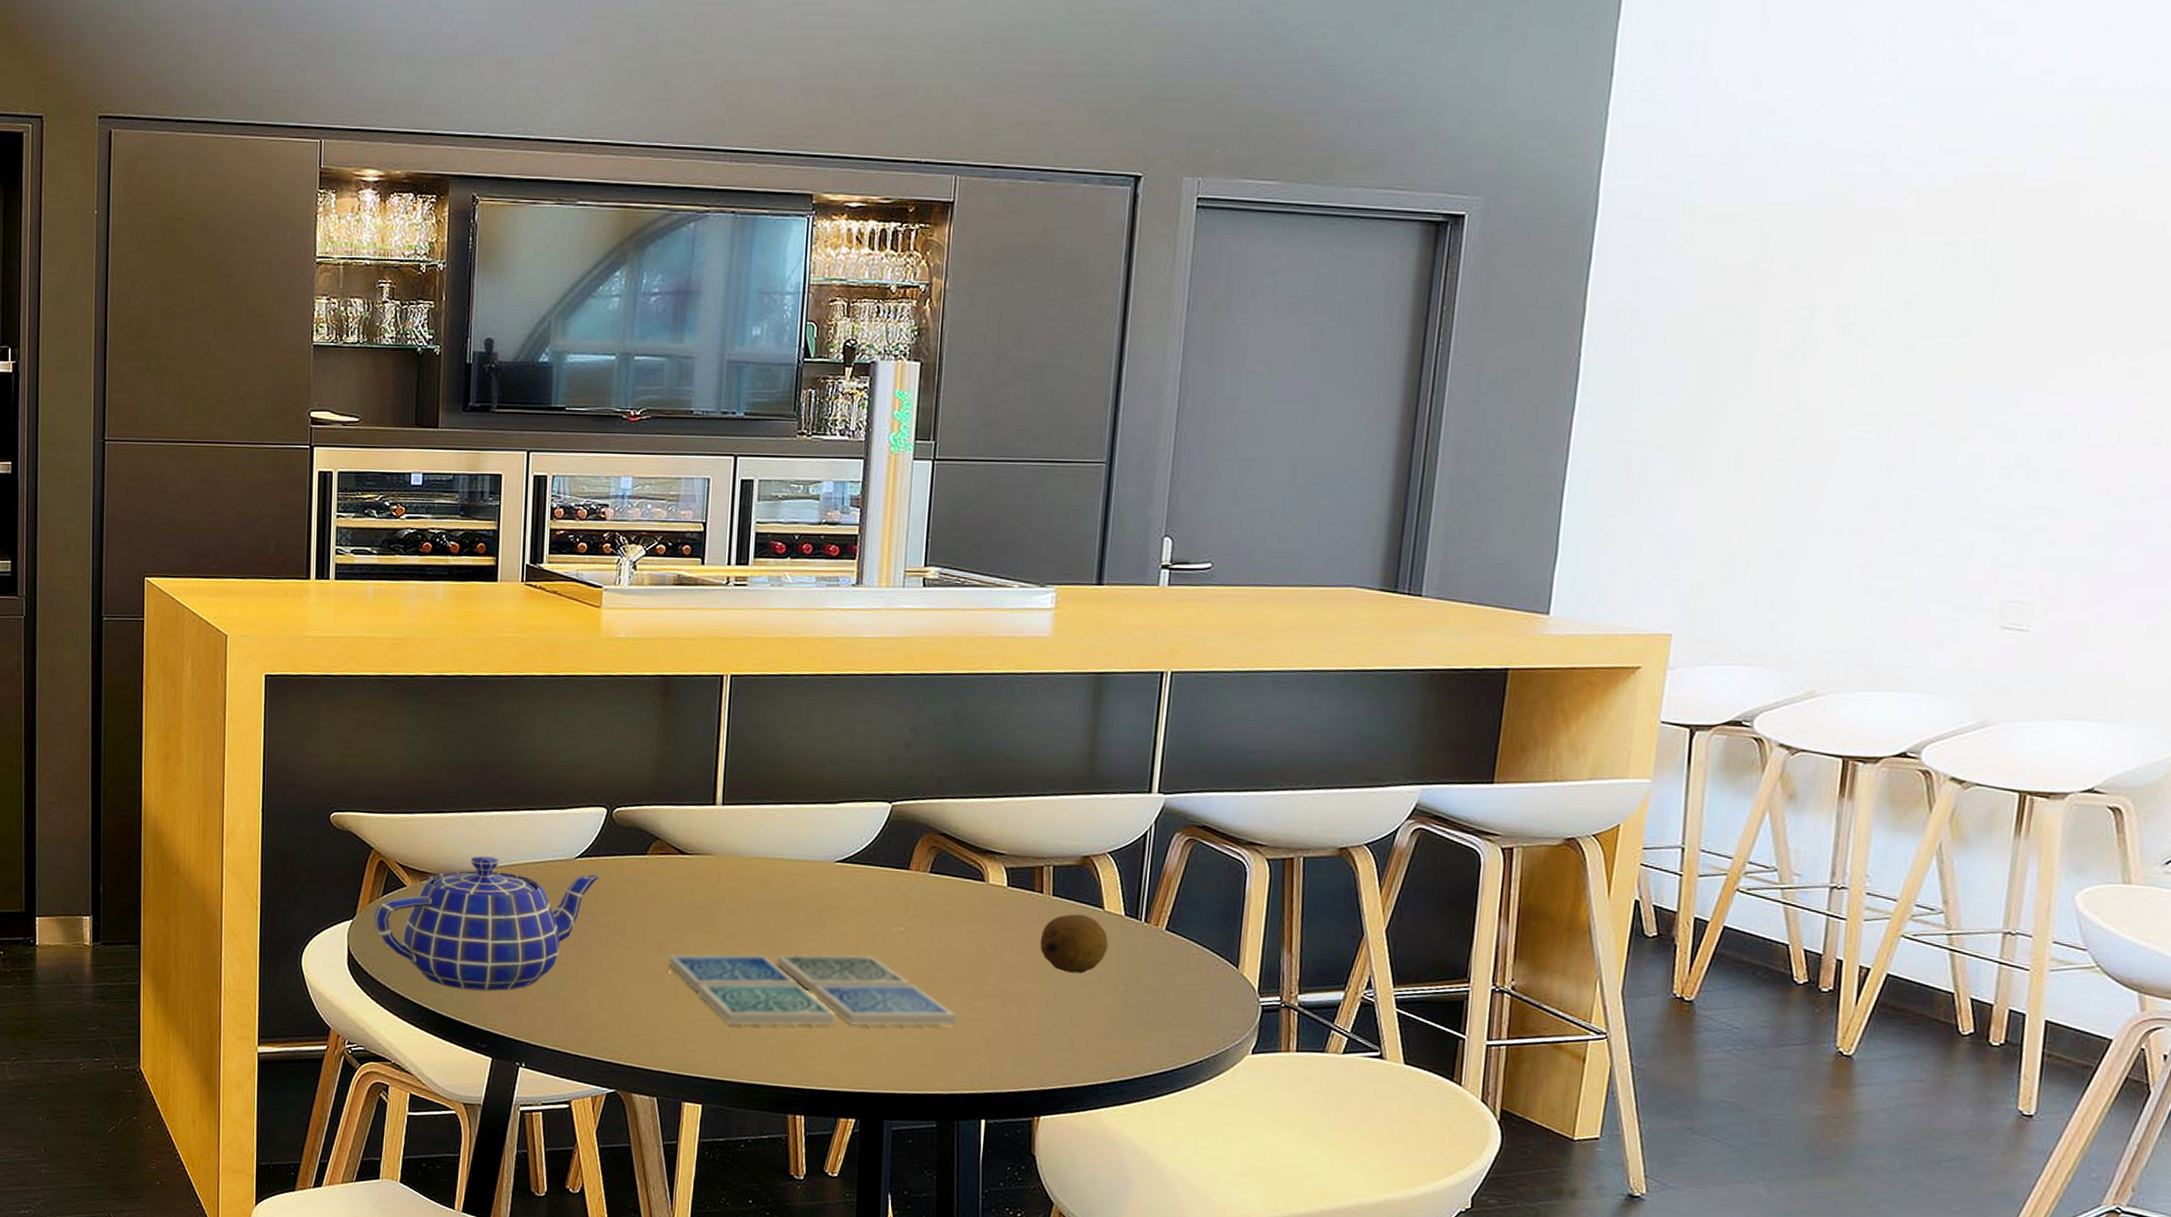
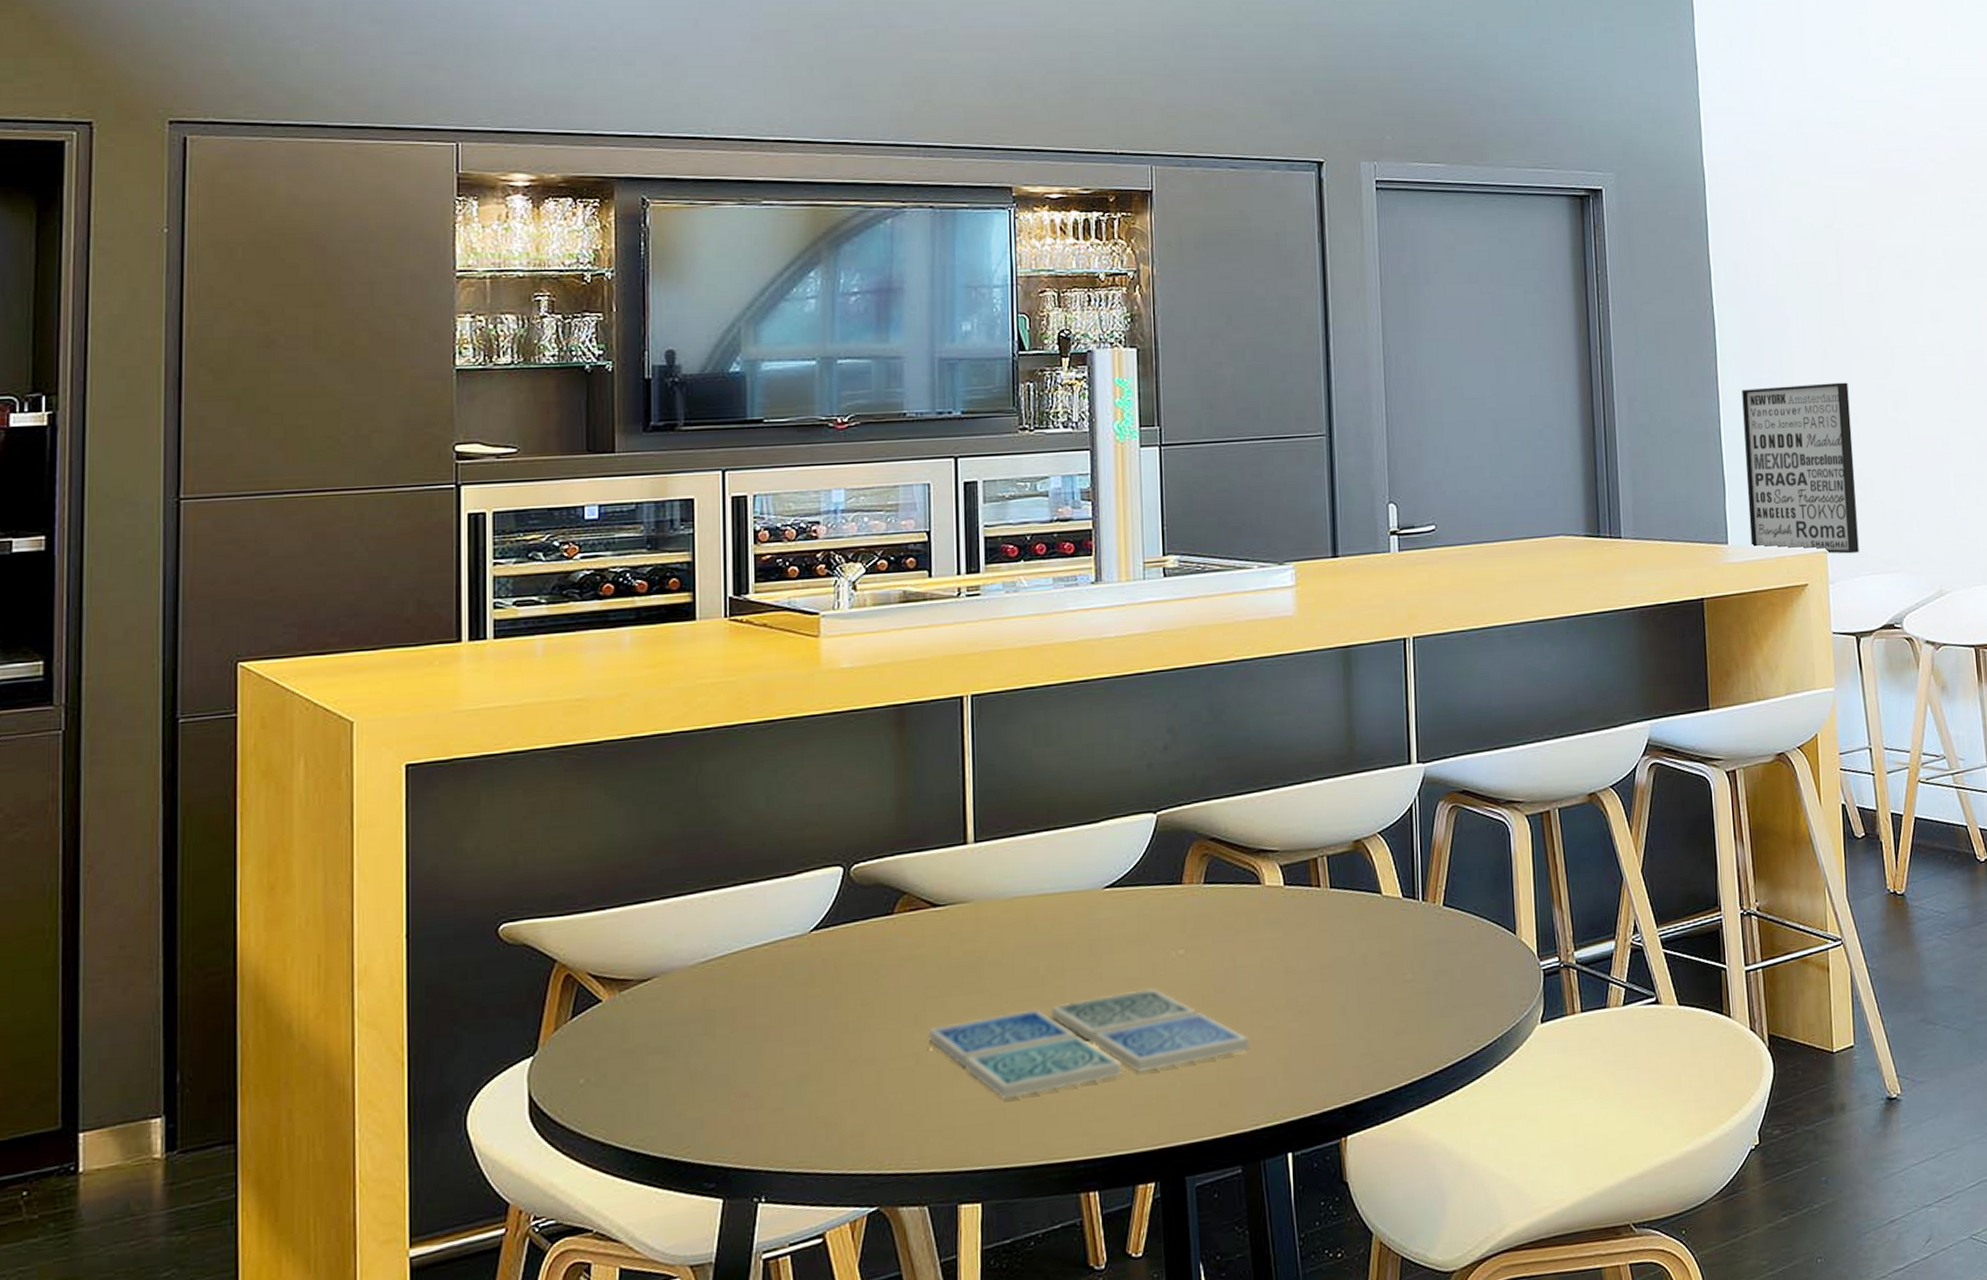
teapot: present [374,856,600,992] -> none [562,946,840,1120]
fruit: present [1040,914,1109,974] -> none [1323,903,1391,970]
wall art: none [1578,448,1739,640] -> present [1741,382,1859,554]

